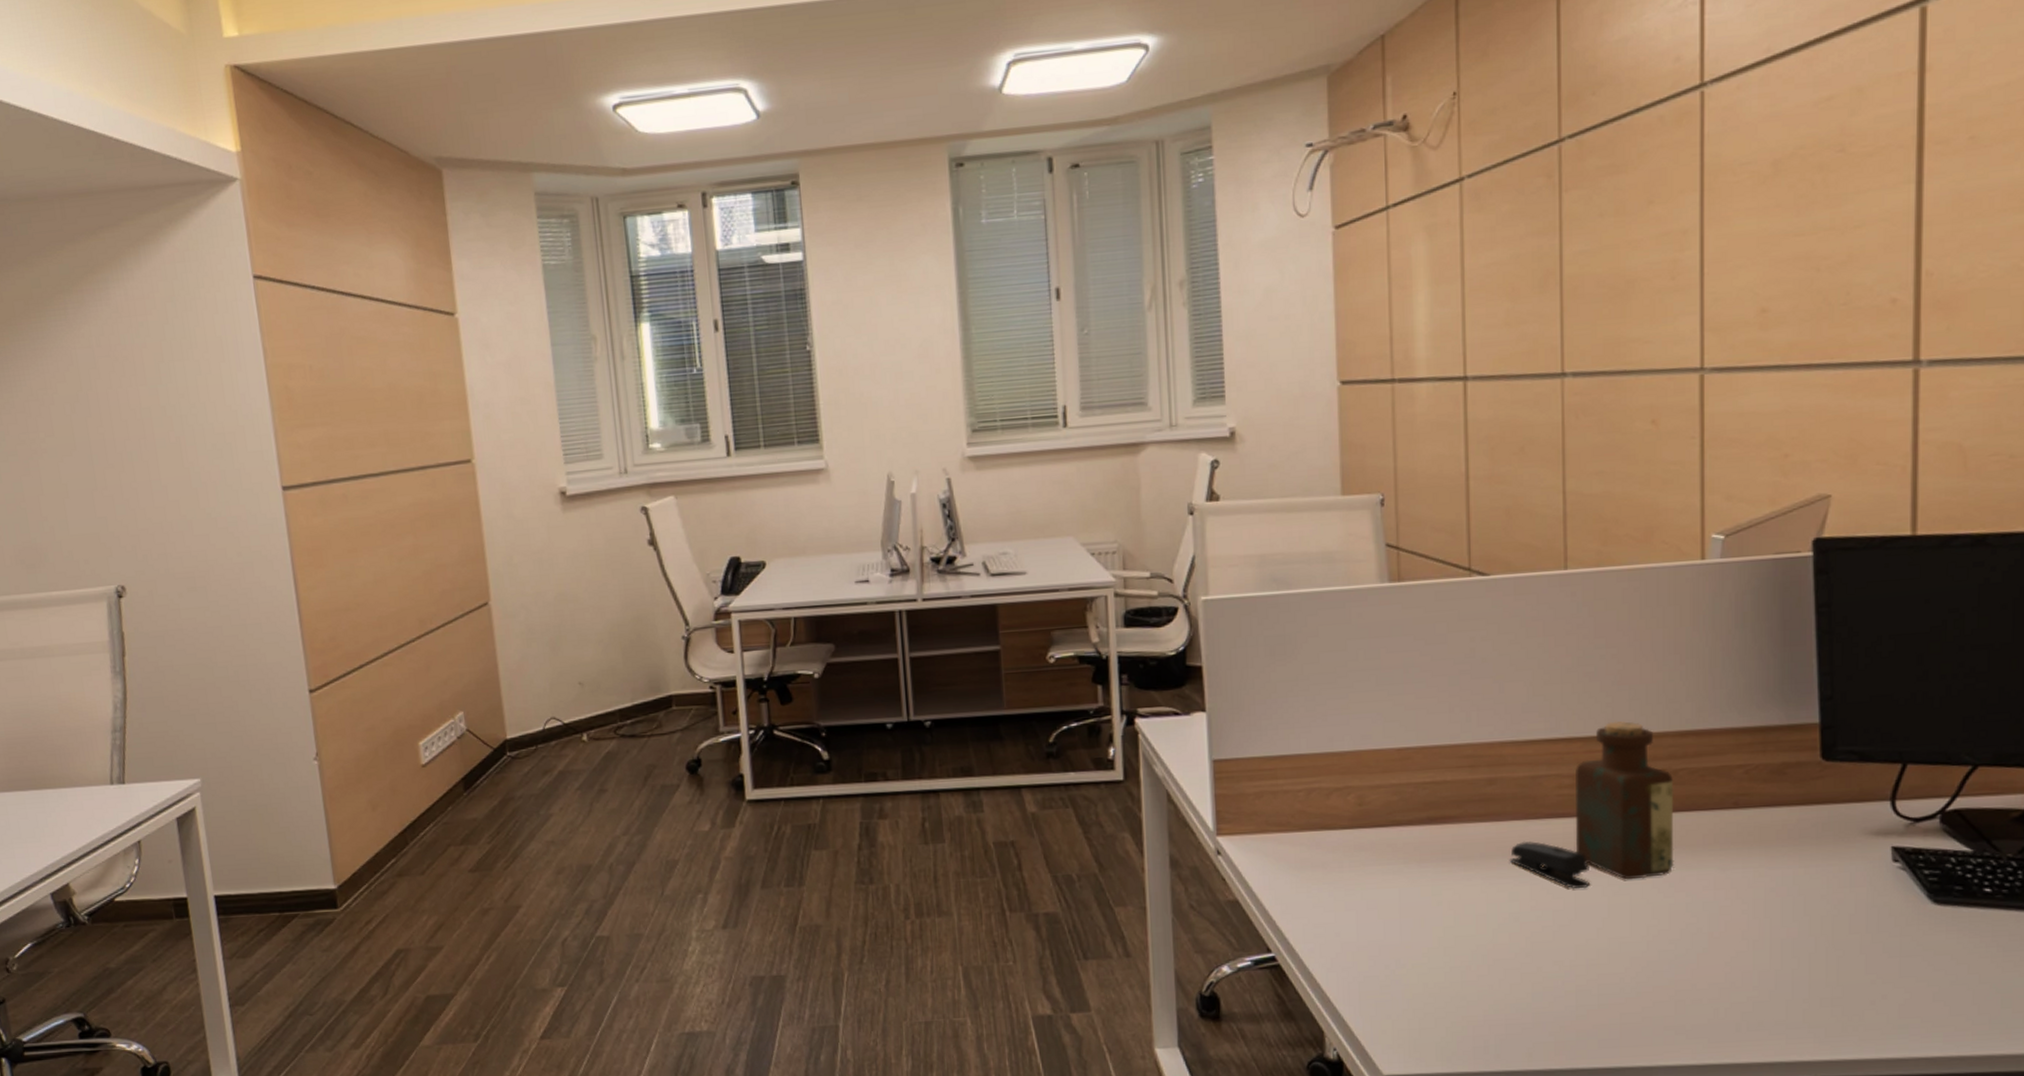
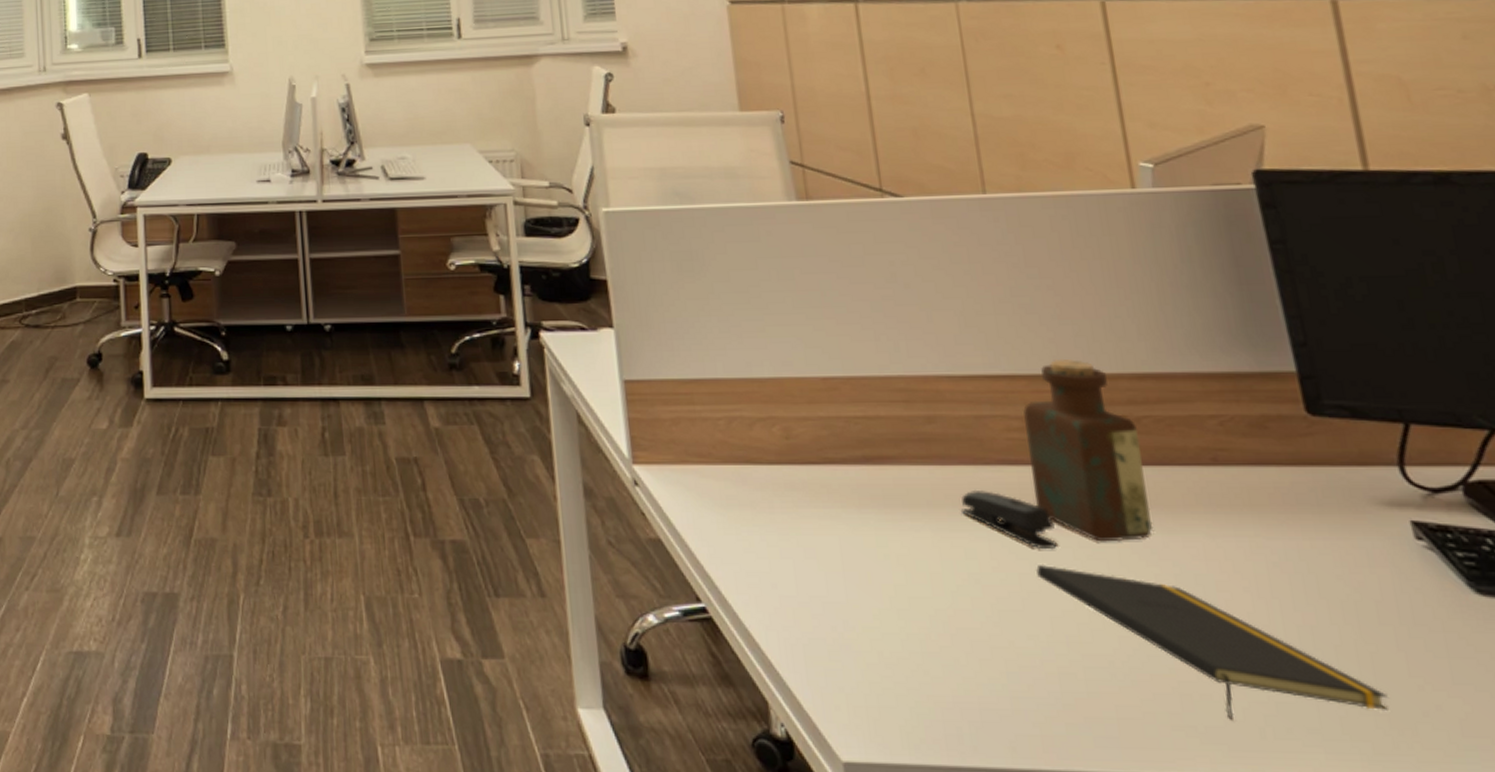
notepad: none [1567,901,1845,1018] -> present [1035,564,1388,720]

